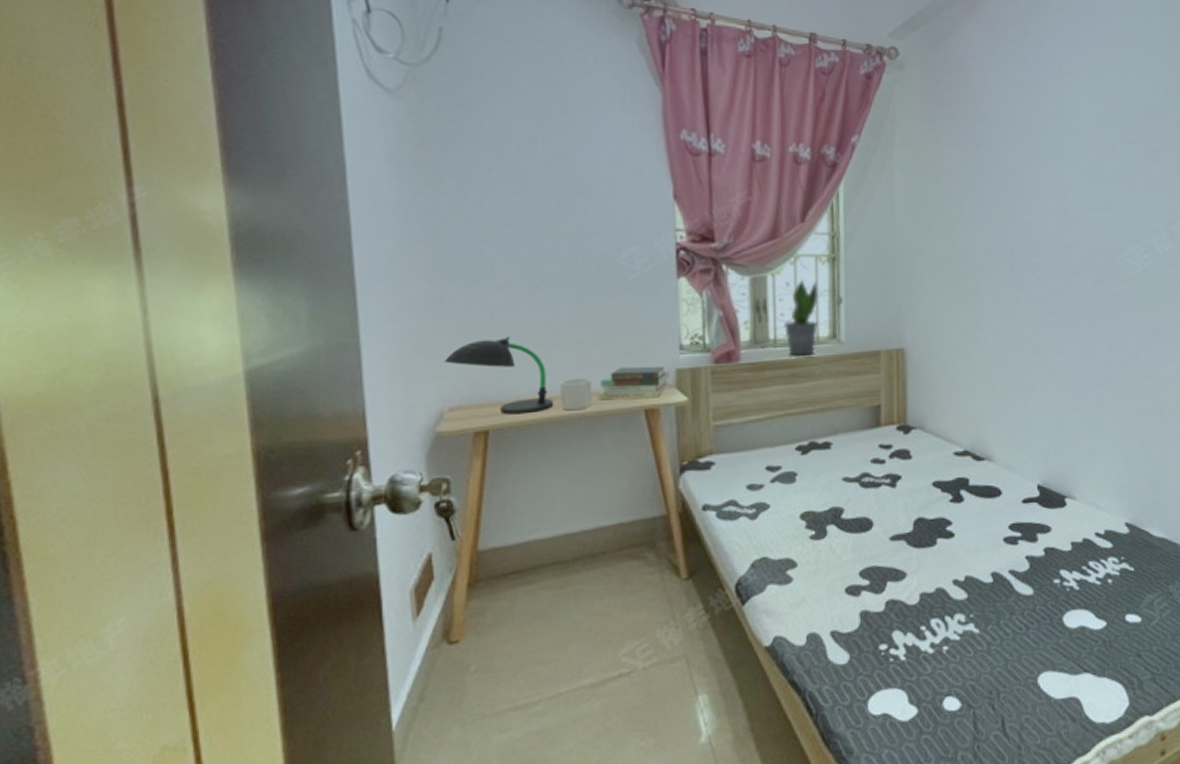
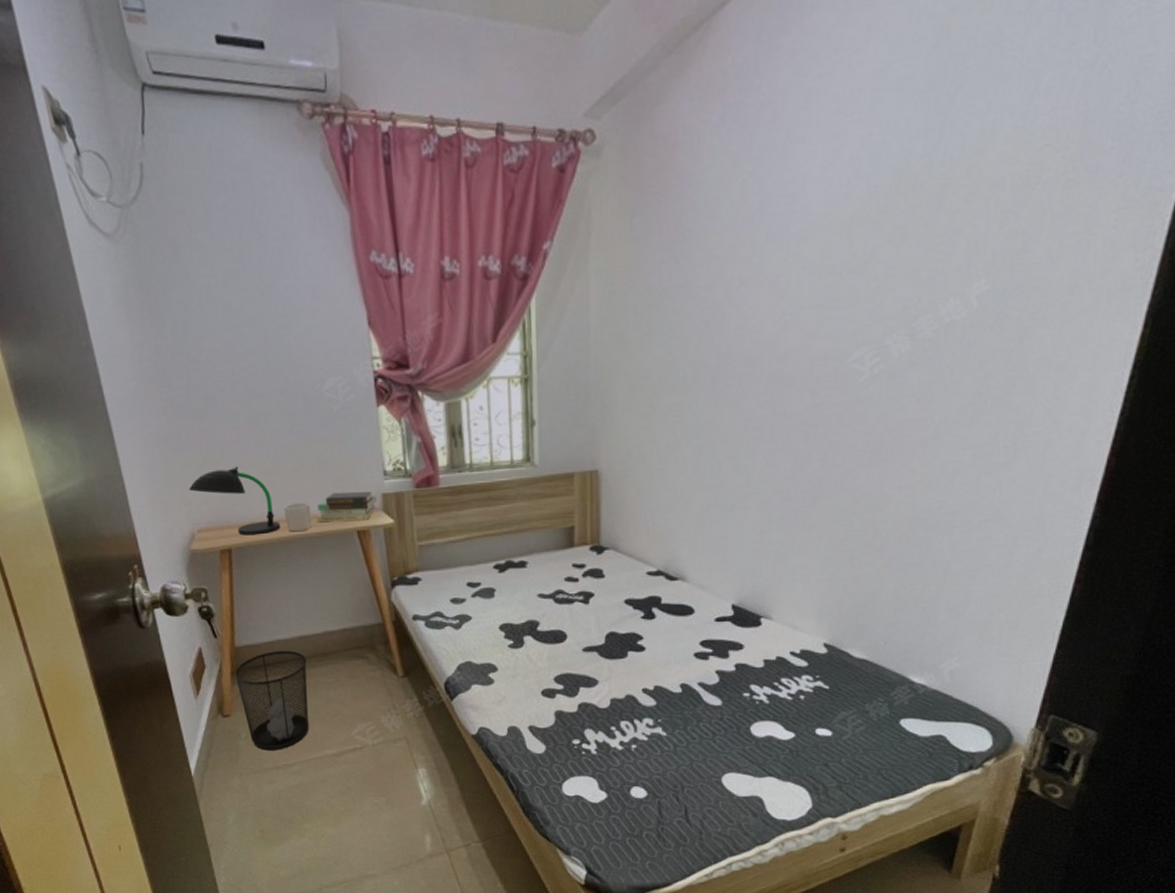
waste bin: none [473,553,568,686] -> present [235,651,309,751]
potted plant: present [784,279,819,356] -> none [479,402,512,479]

